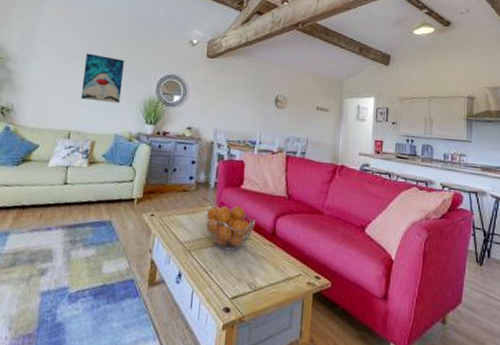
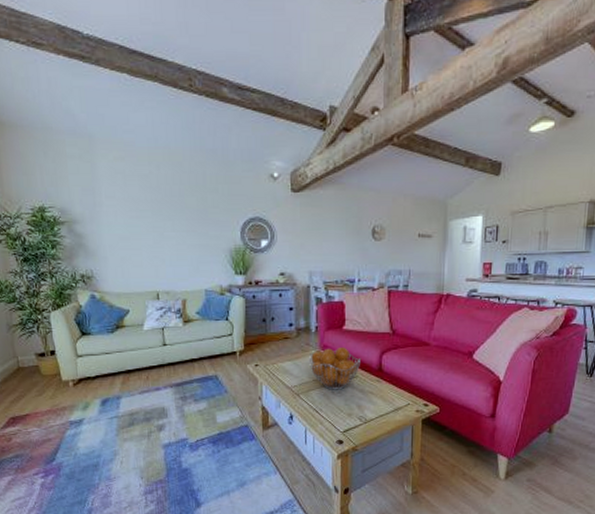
wall art: present [81,53,125,104] -> none [158,203,204,257]

